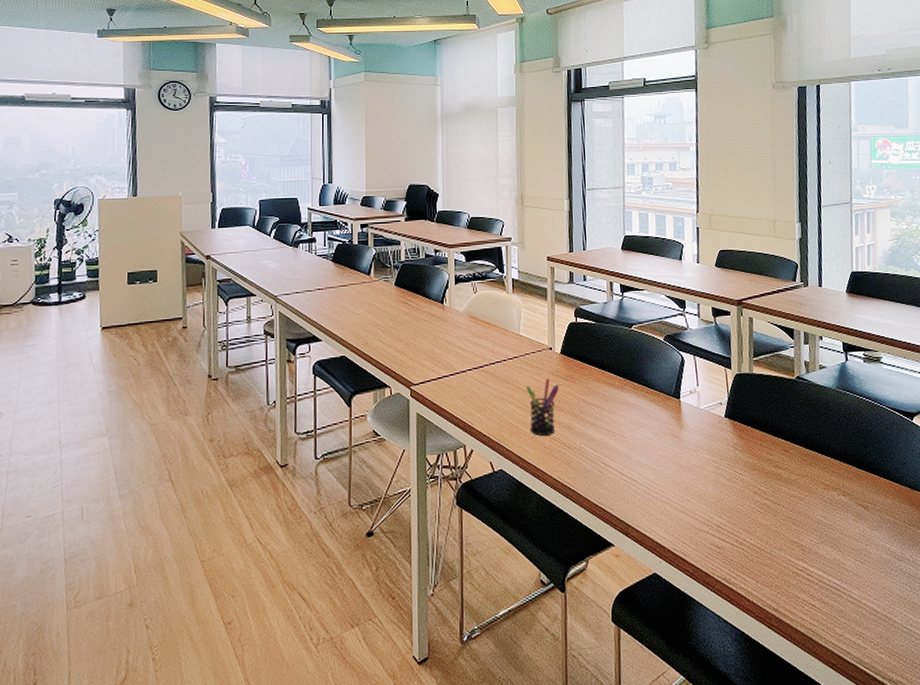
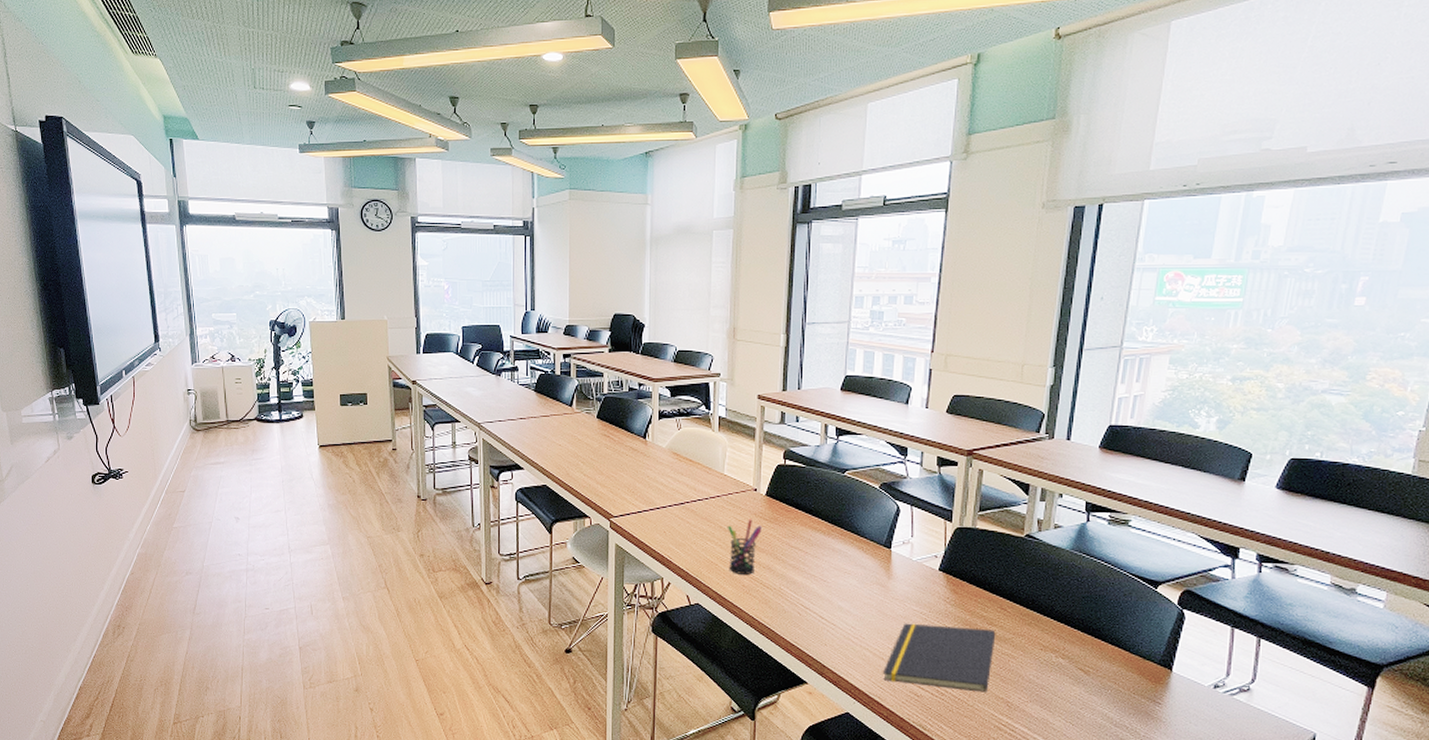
notepad: none [685,472,783,538] -> present [883,623,996,693]

